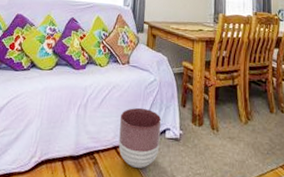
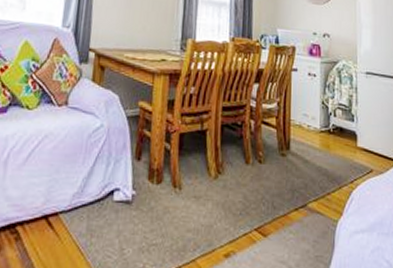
planter: present [118,107,162,168] -> none [50,162,109,242]

